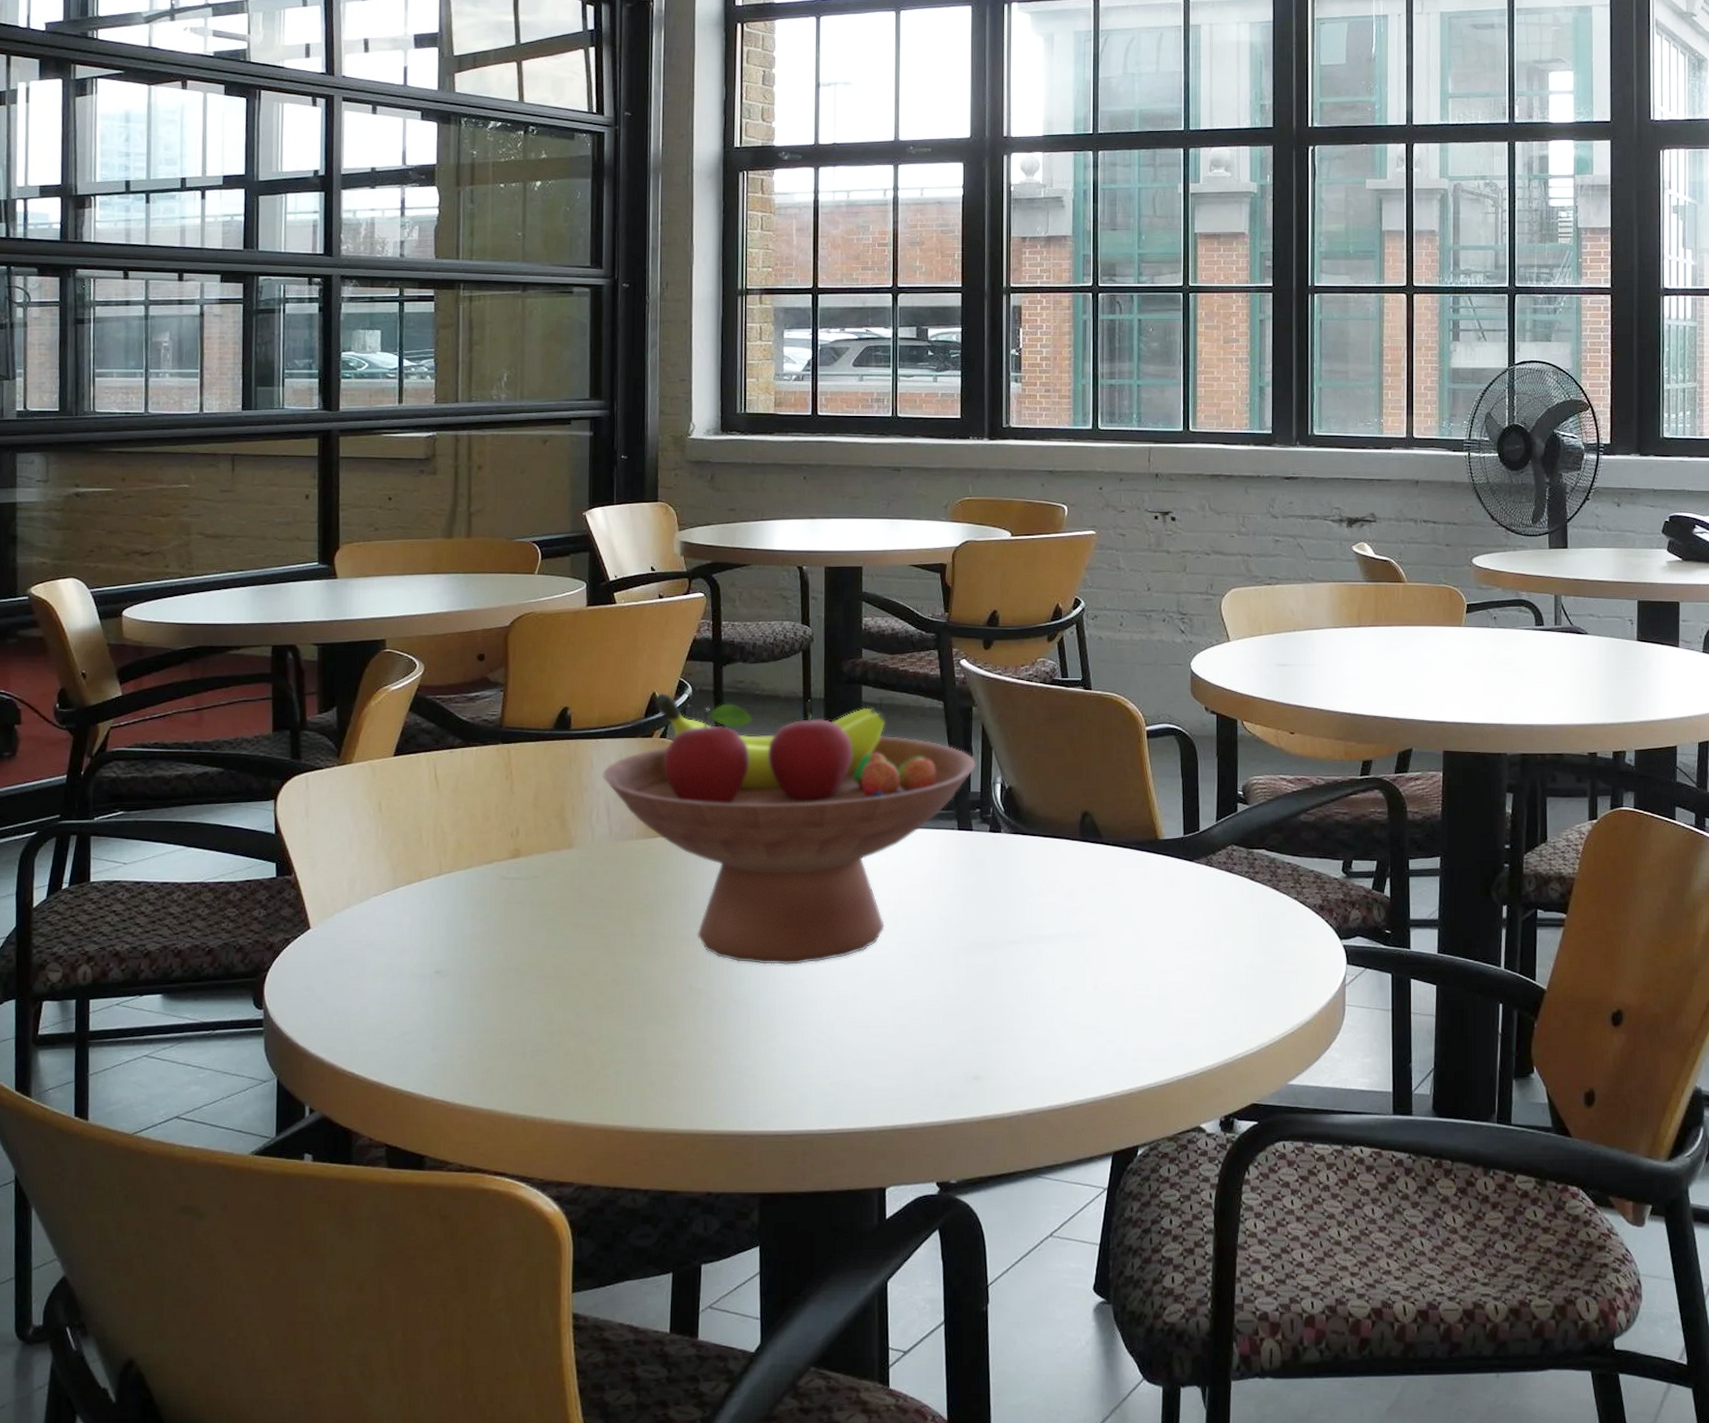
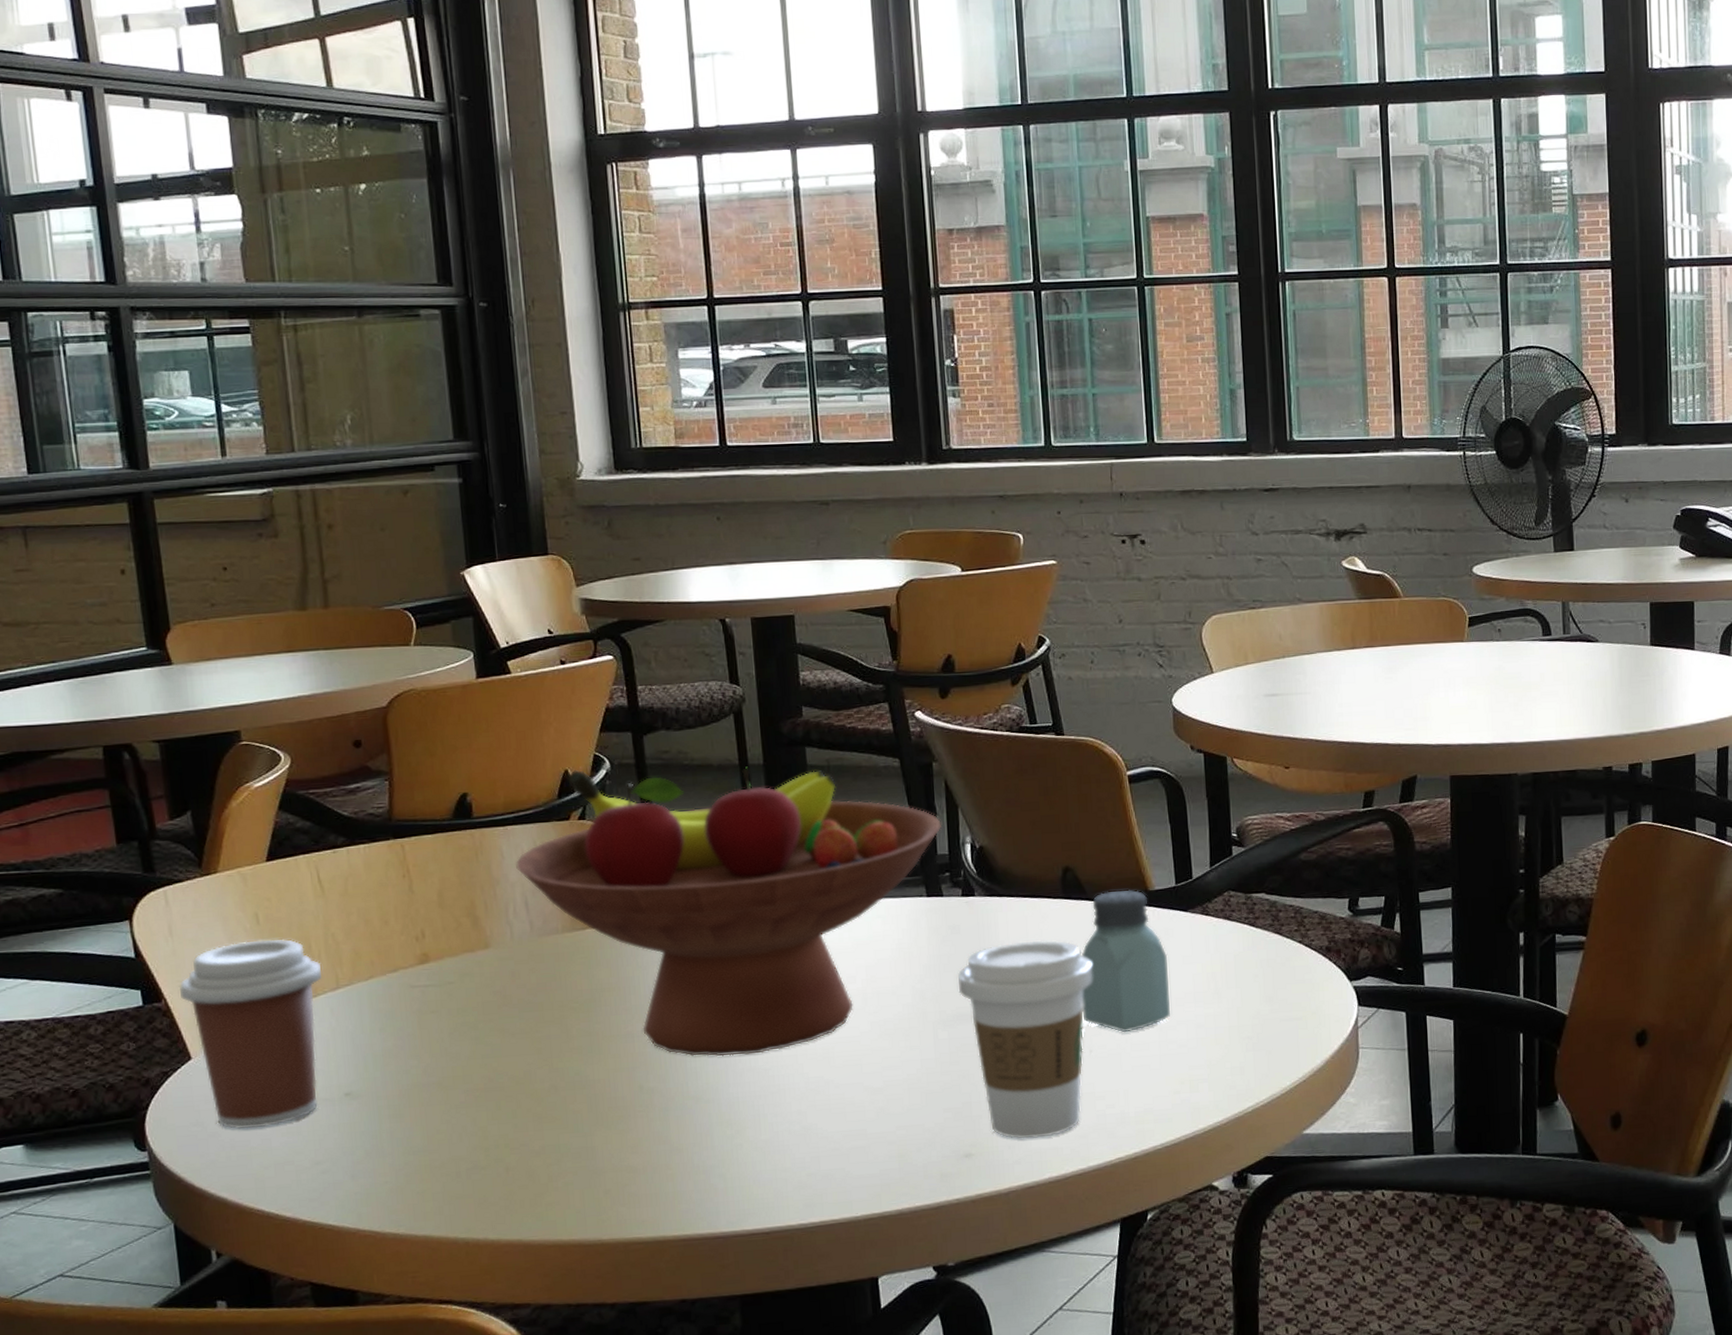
coffee cup: none [307,826,428,997] -> present [178,938,321,1130]
coffee cup: none [979,878,1103,1066] -> present [957,940,1093,1139]
saltshaker: none [1091,837,1172,972] -> present [1081,889,1170,1033]

